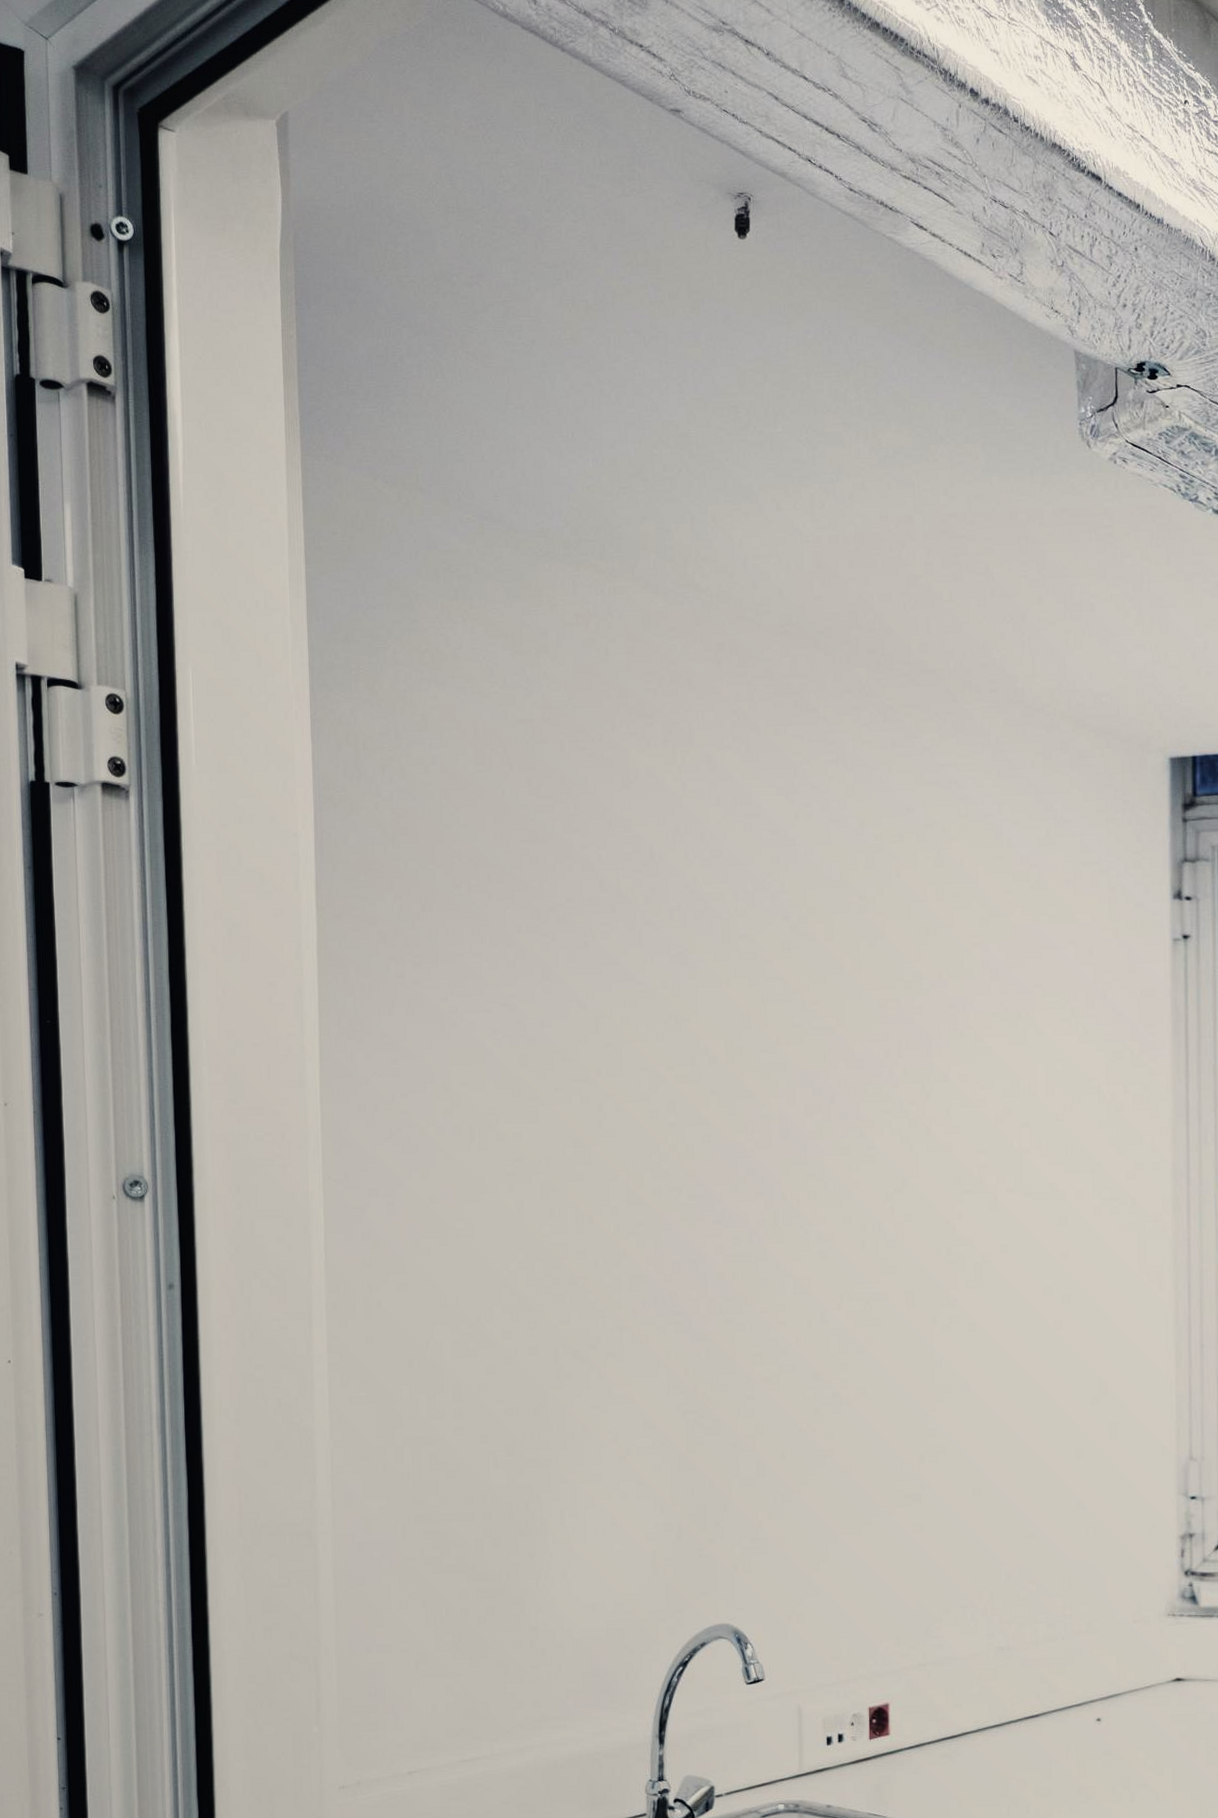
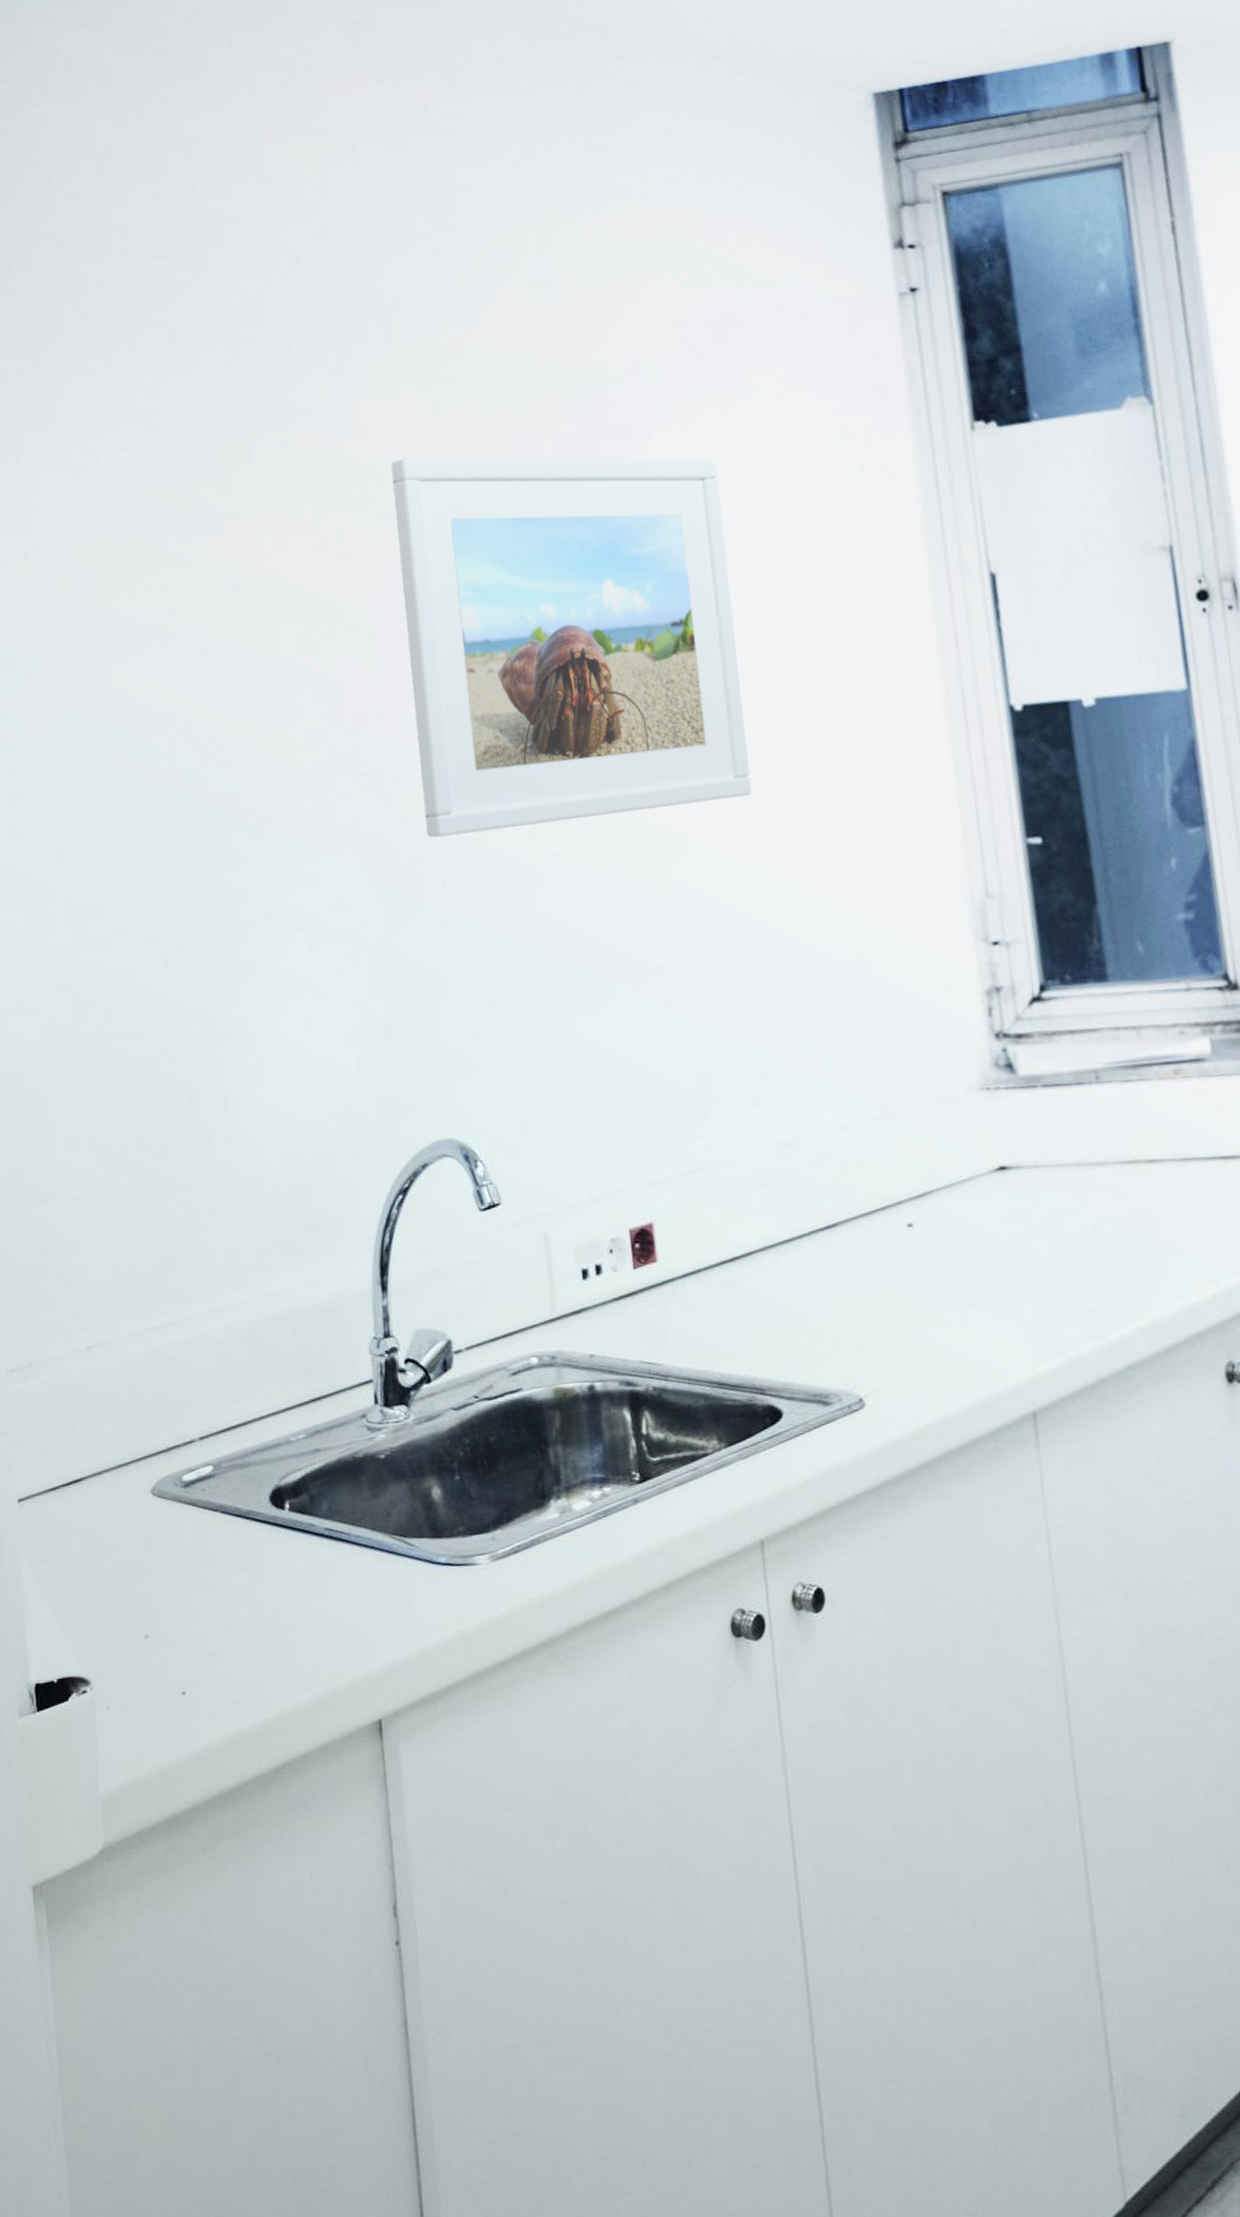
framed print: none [721,1044,1005,1373] -> present [391,458,752,838]

